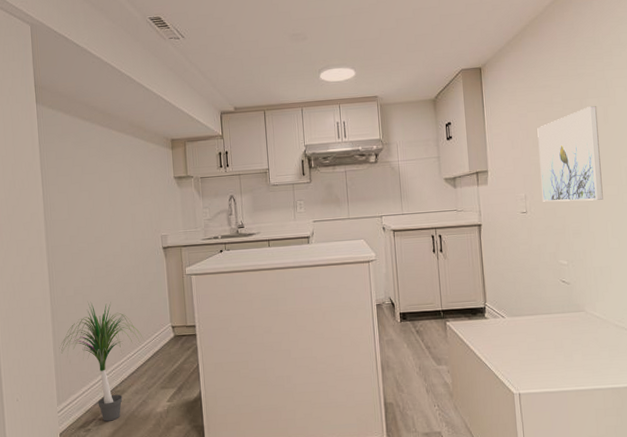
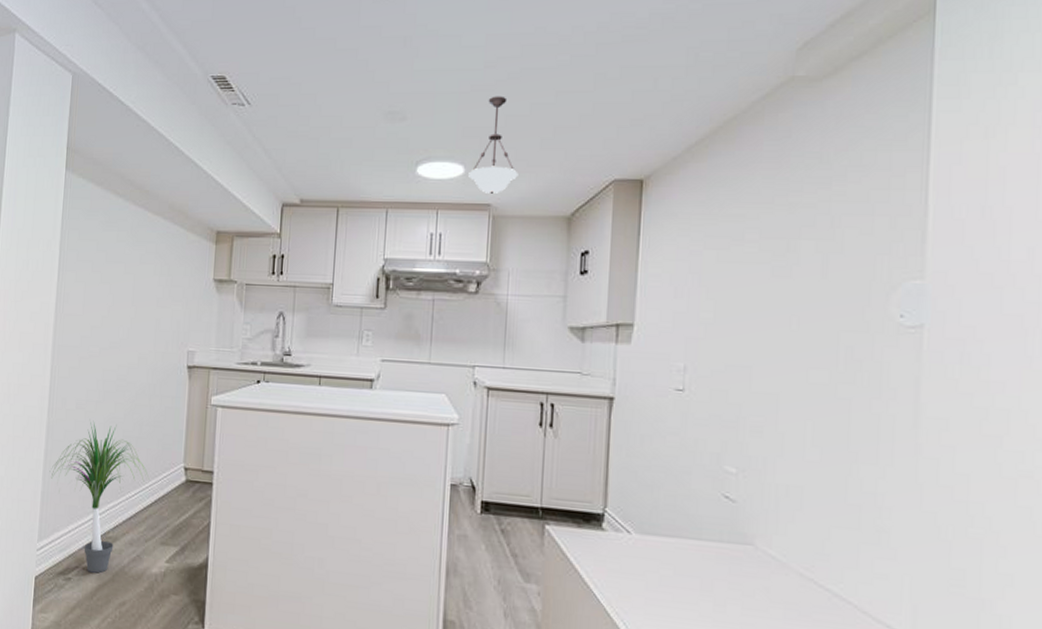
pendant light: none [358,15,394,89] -> present [468,96,518,195]
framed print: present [537,106,603,202] -> none [710,251,813,388]

